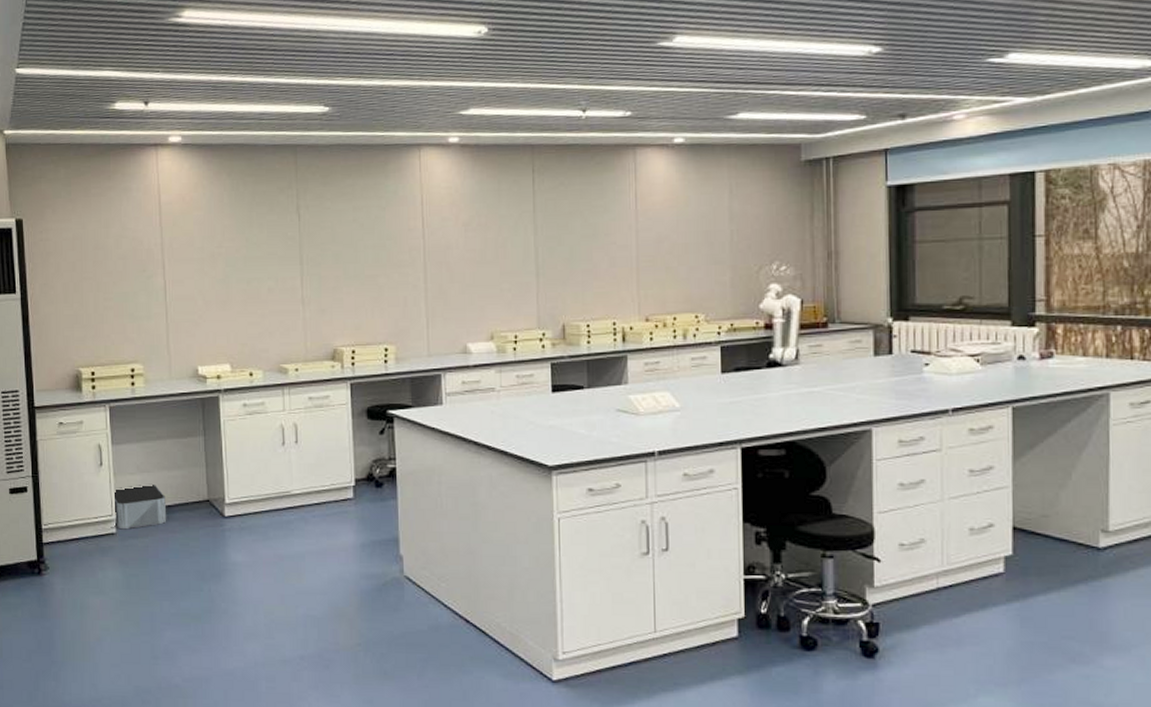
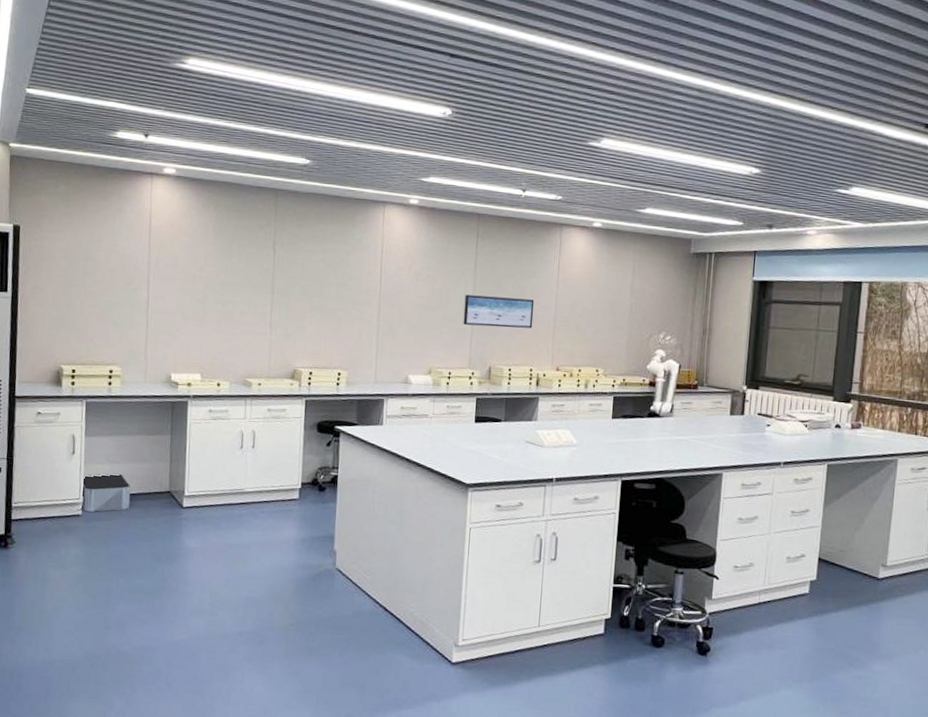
wall art: none [525,239,611,277] -> present [463,294,535,329]

